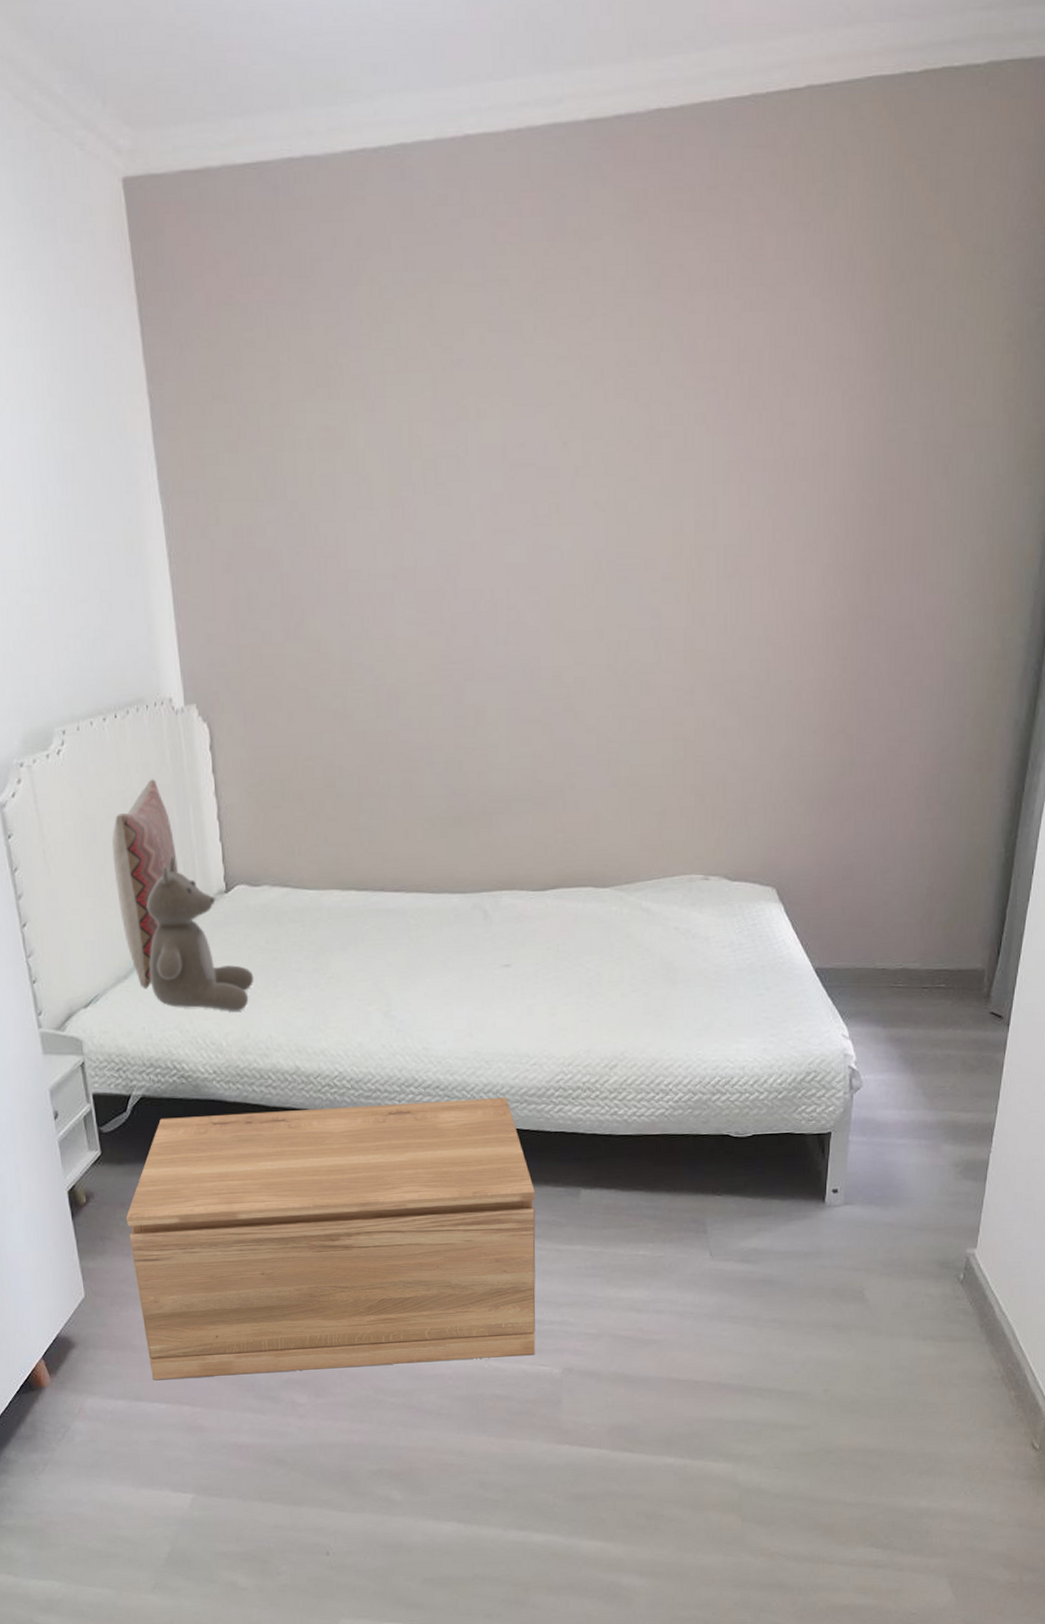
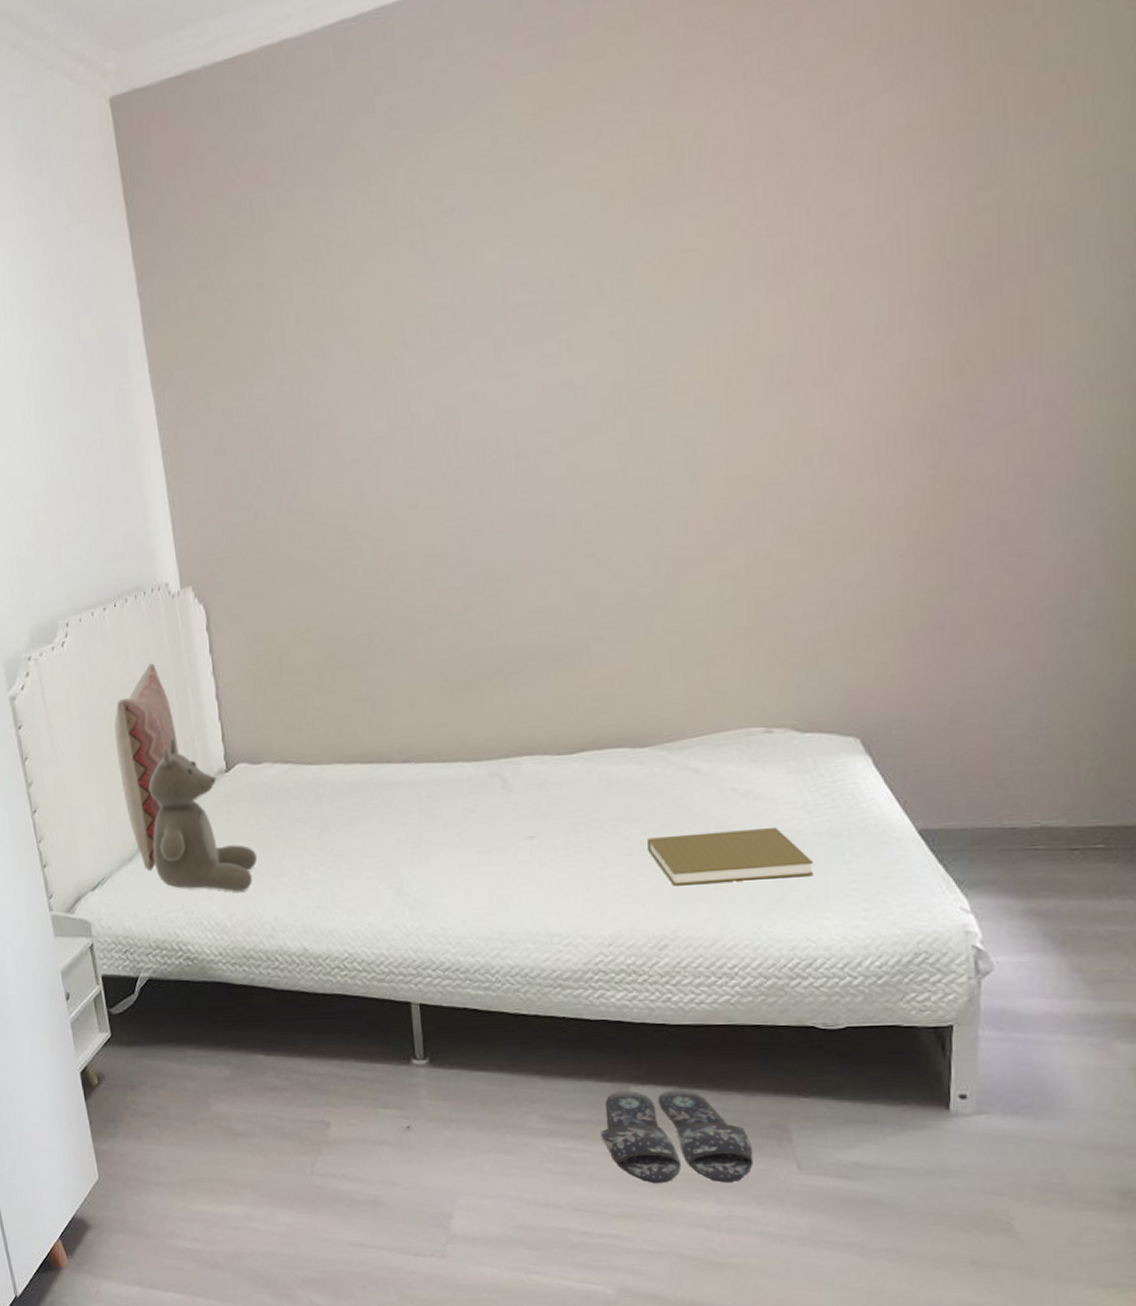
storage box: present [126,1098,536,1381] -> none [137,981,584,1271]
slippers: none [555,1191,676,1274] -> present [601,1089,753,1183]
book: none [603,962,736,1013] -> present [646,827,814,886]

